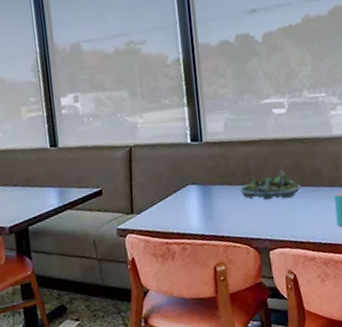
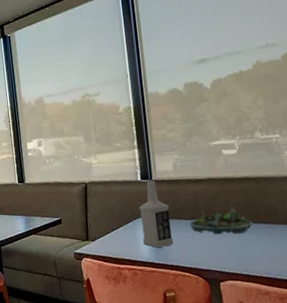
vodka: none [188,143,224,218] -> present [139,181,174,248]

